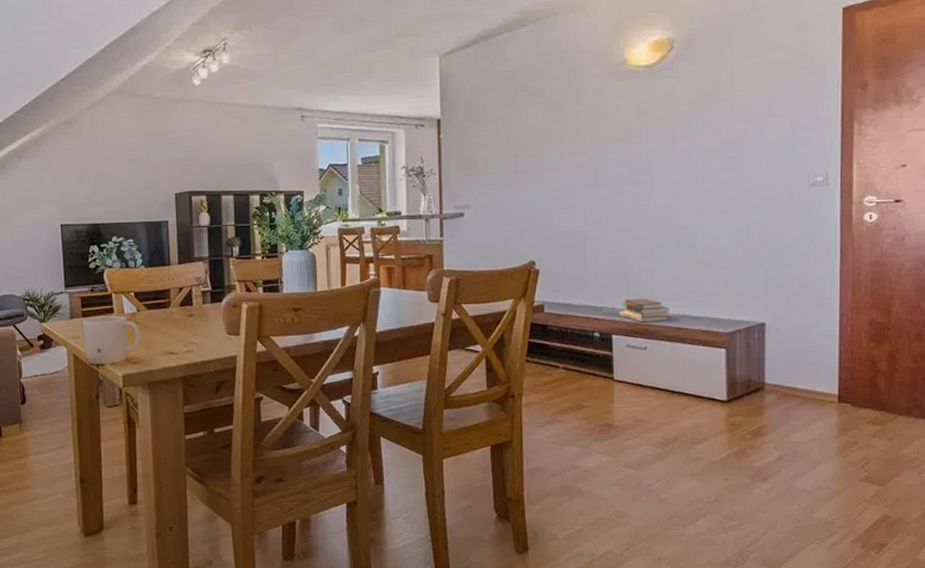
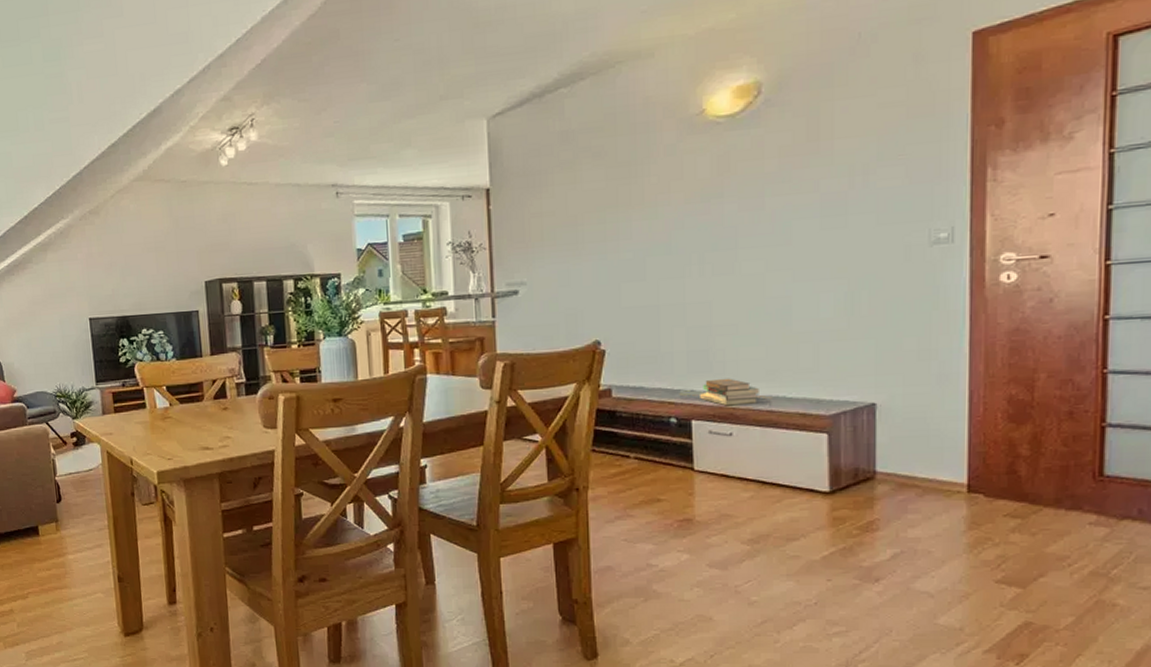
mug: present [82,316,141,365] -> none [115,411,175,462]

